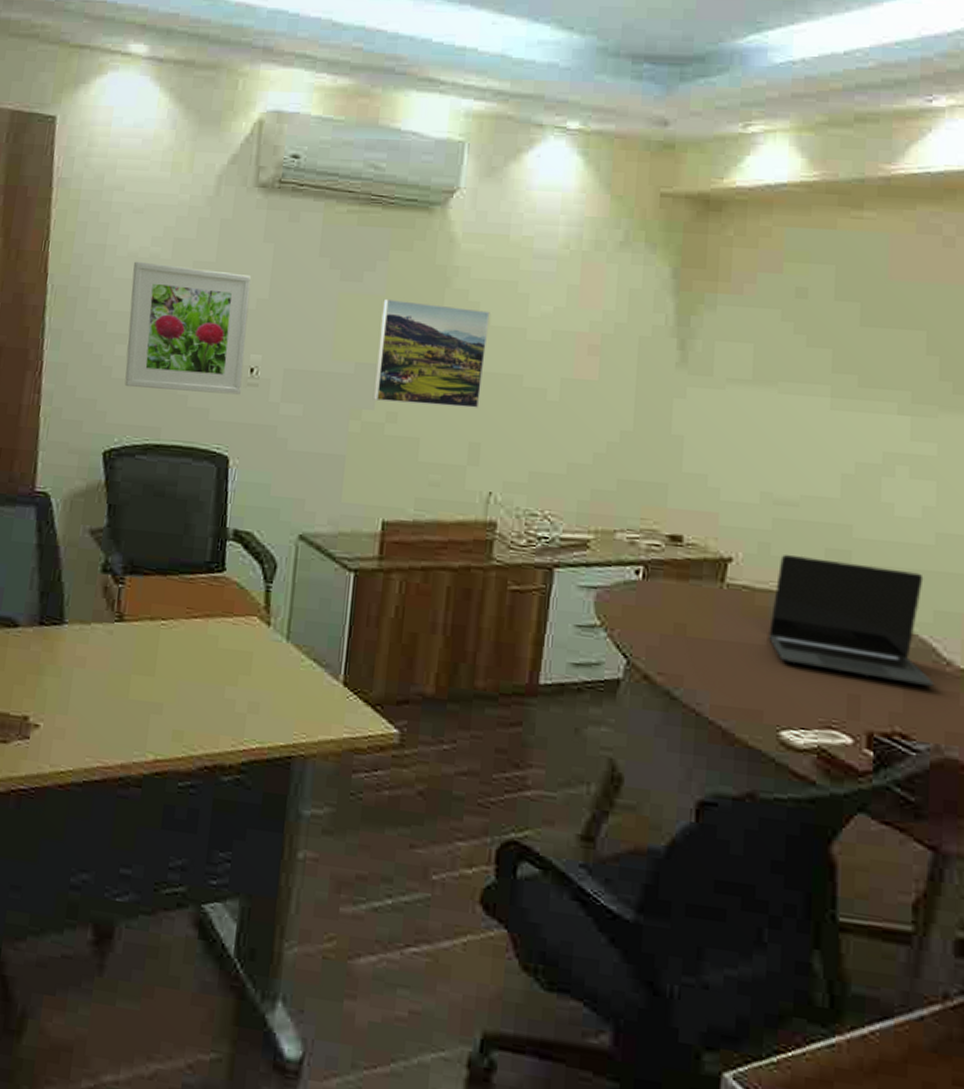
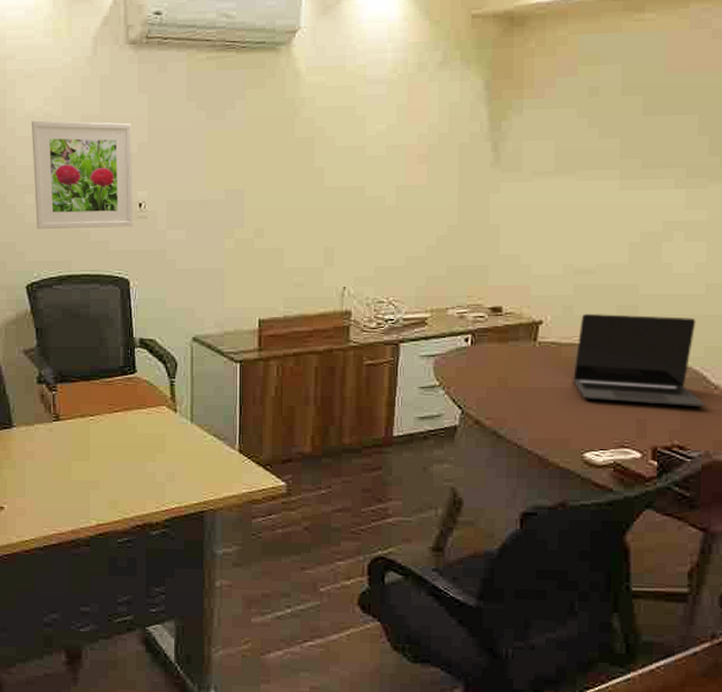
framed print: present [374,298,490,408] -> none [243,132,334,220]

